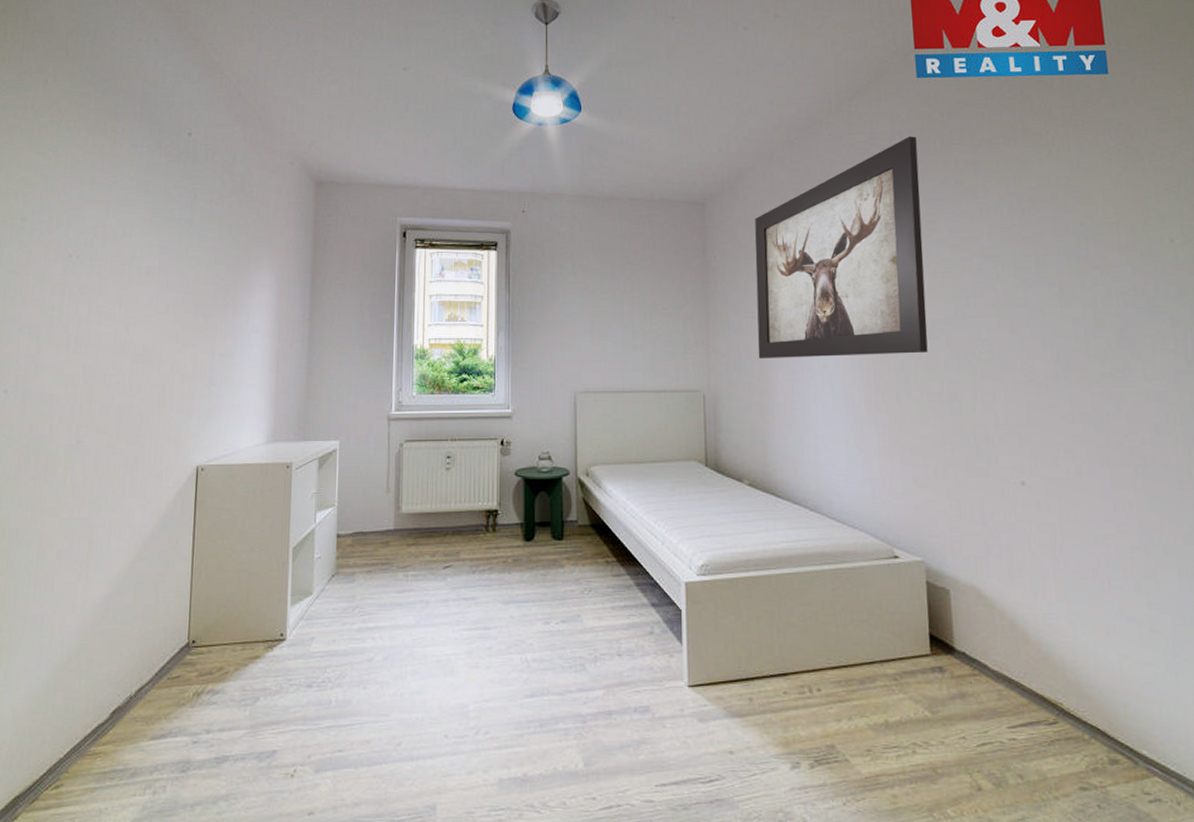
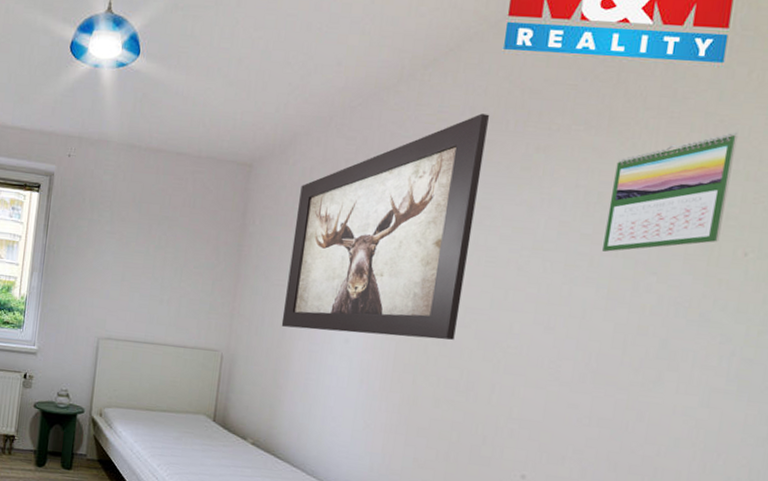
calendar: none [1039,132,1146,251] -> present [603,132,738,252]

